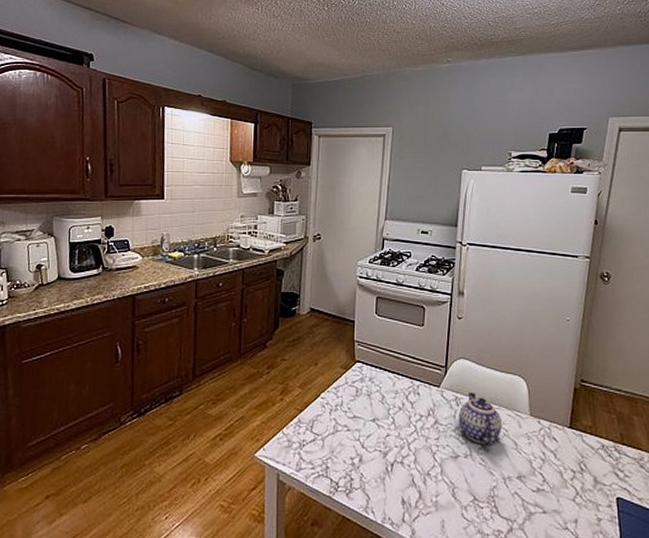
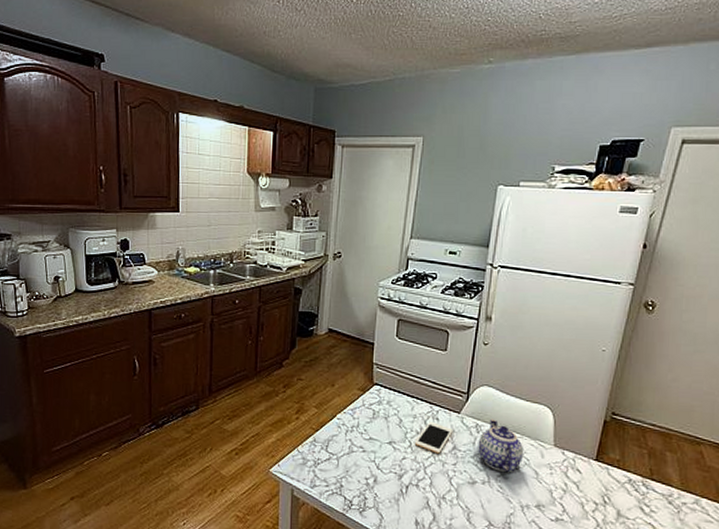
cell phone: none [397,397,434,429] -> present [414,422,453,454]

